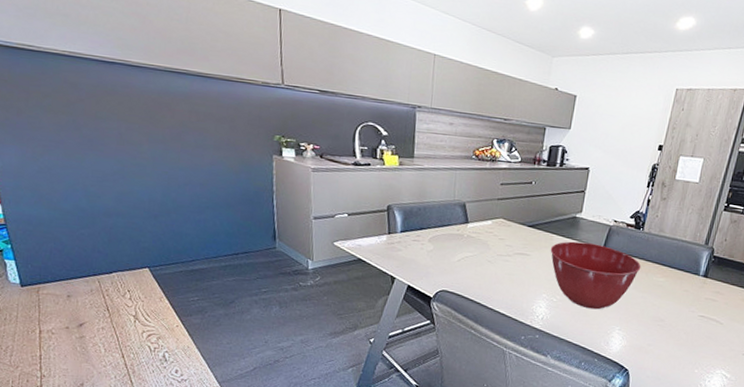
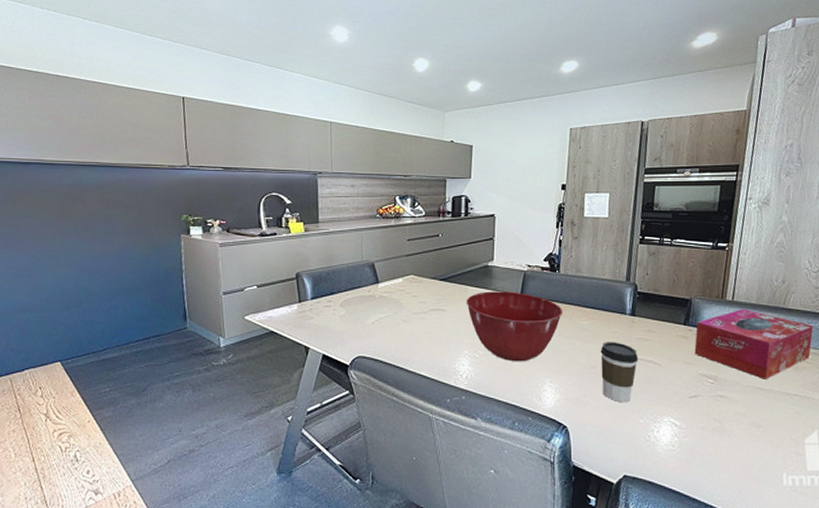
coffee cup: none [665,298,704,354] -> present [600,342,639,403]

